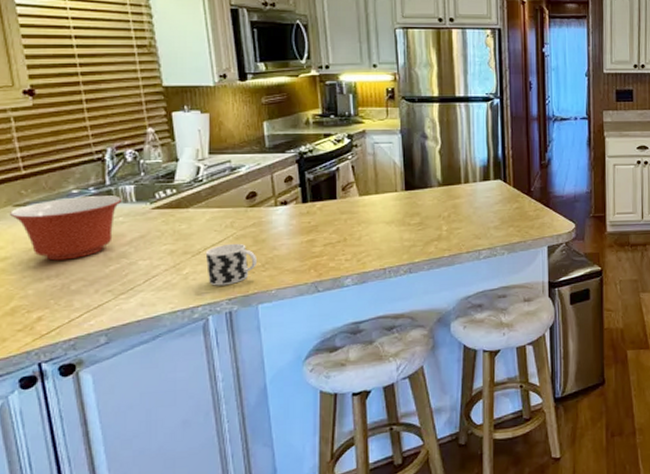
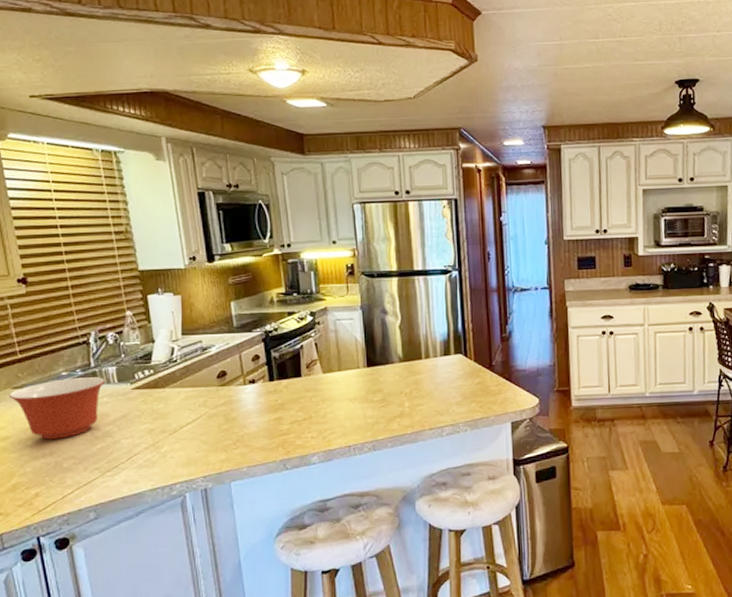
cup: present [205,243,257,286] -> none [181,421,228,464]

